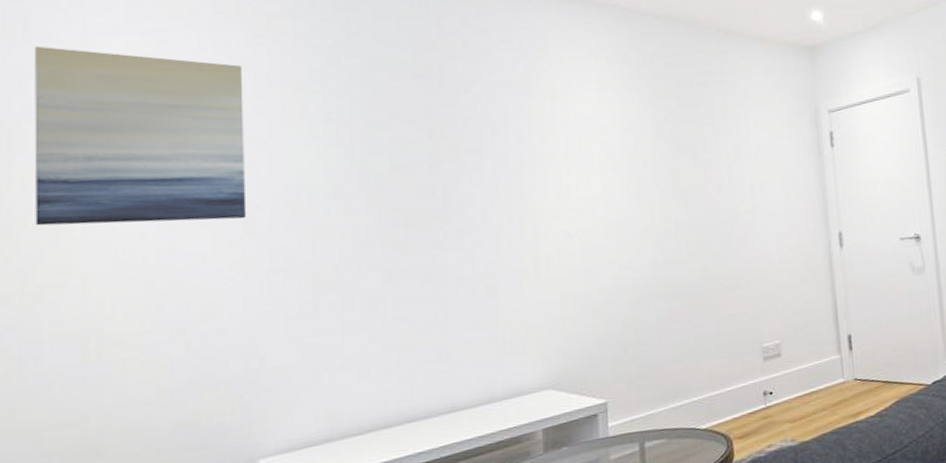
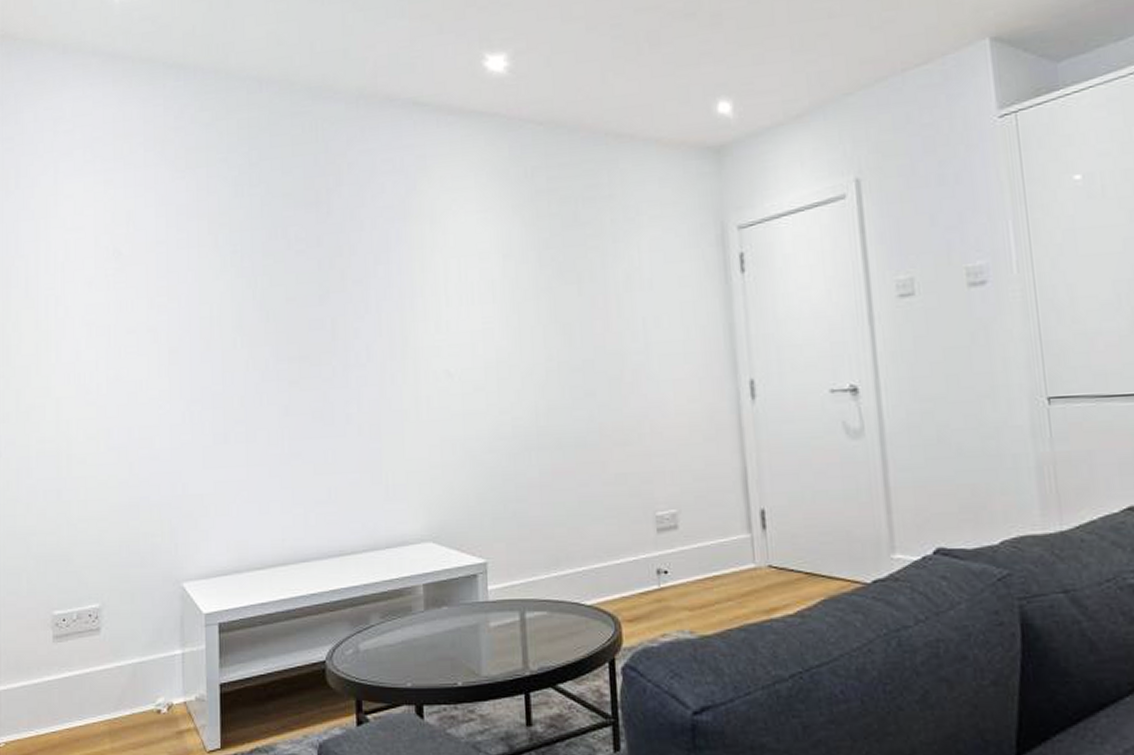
wall art: present [34,45,247,226] -> none [23,190,172,353]

